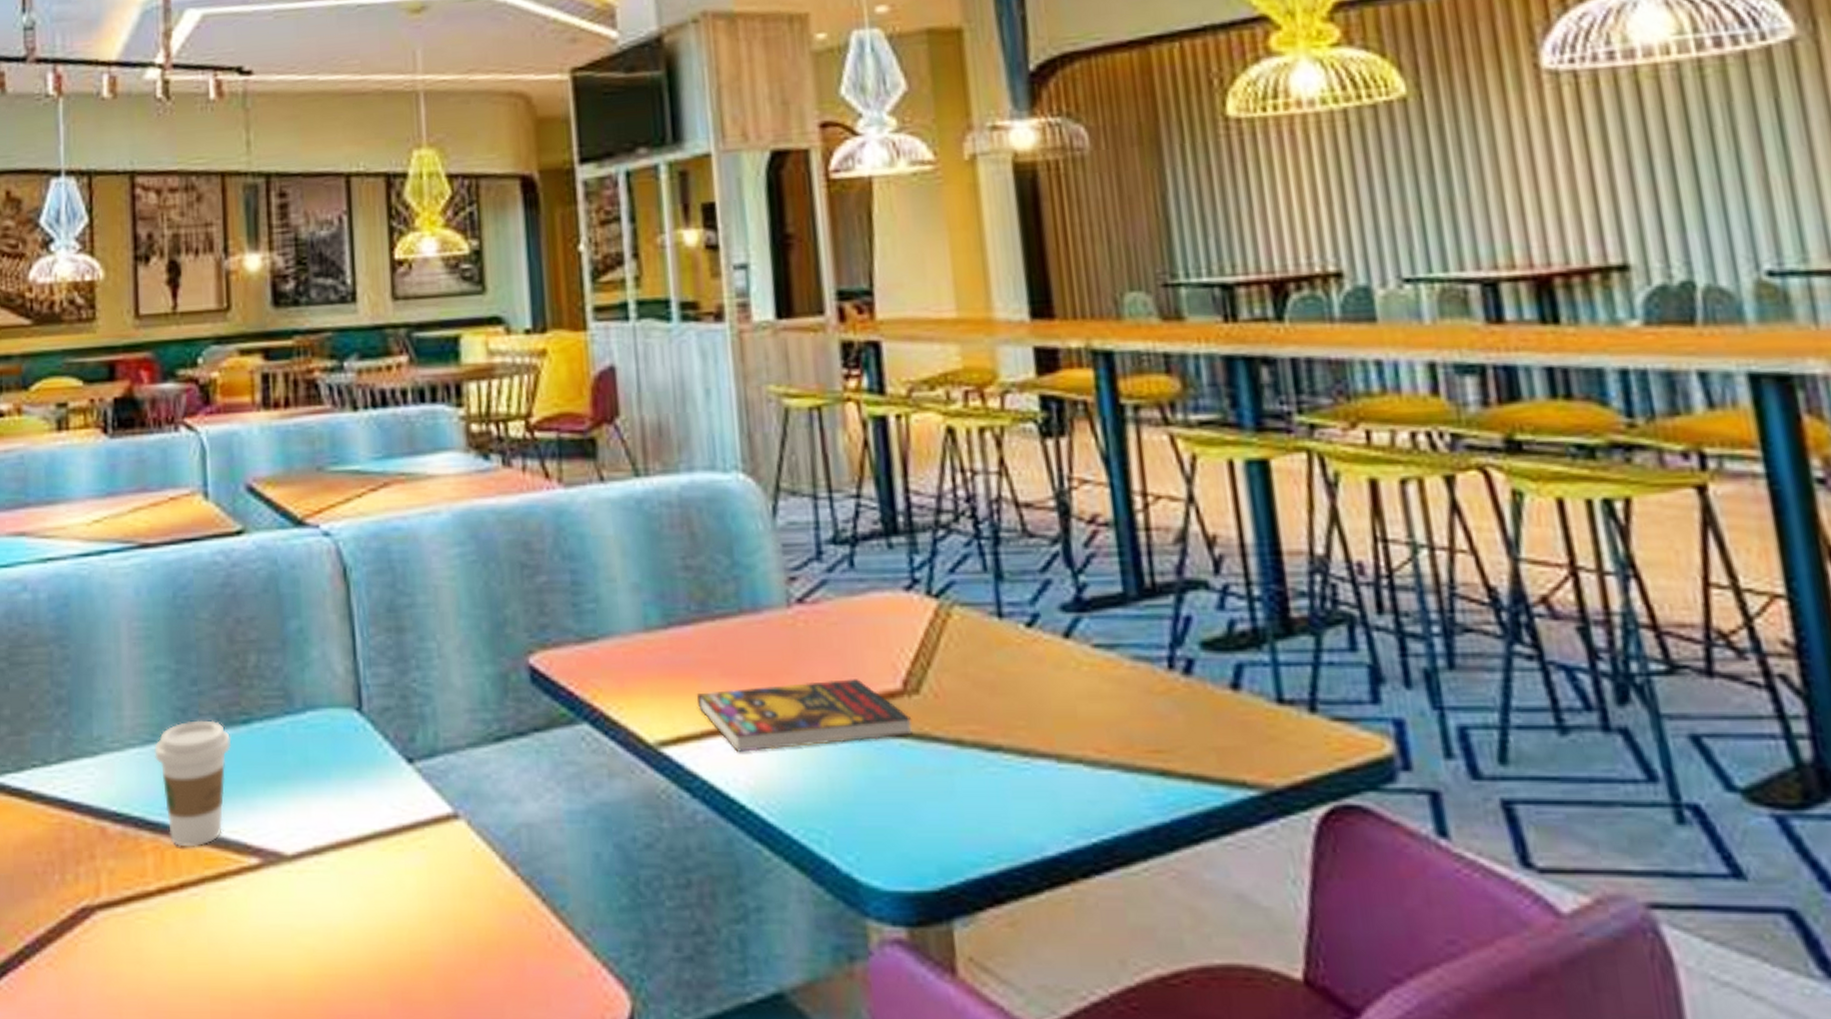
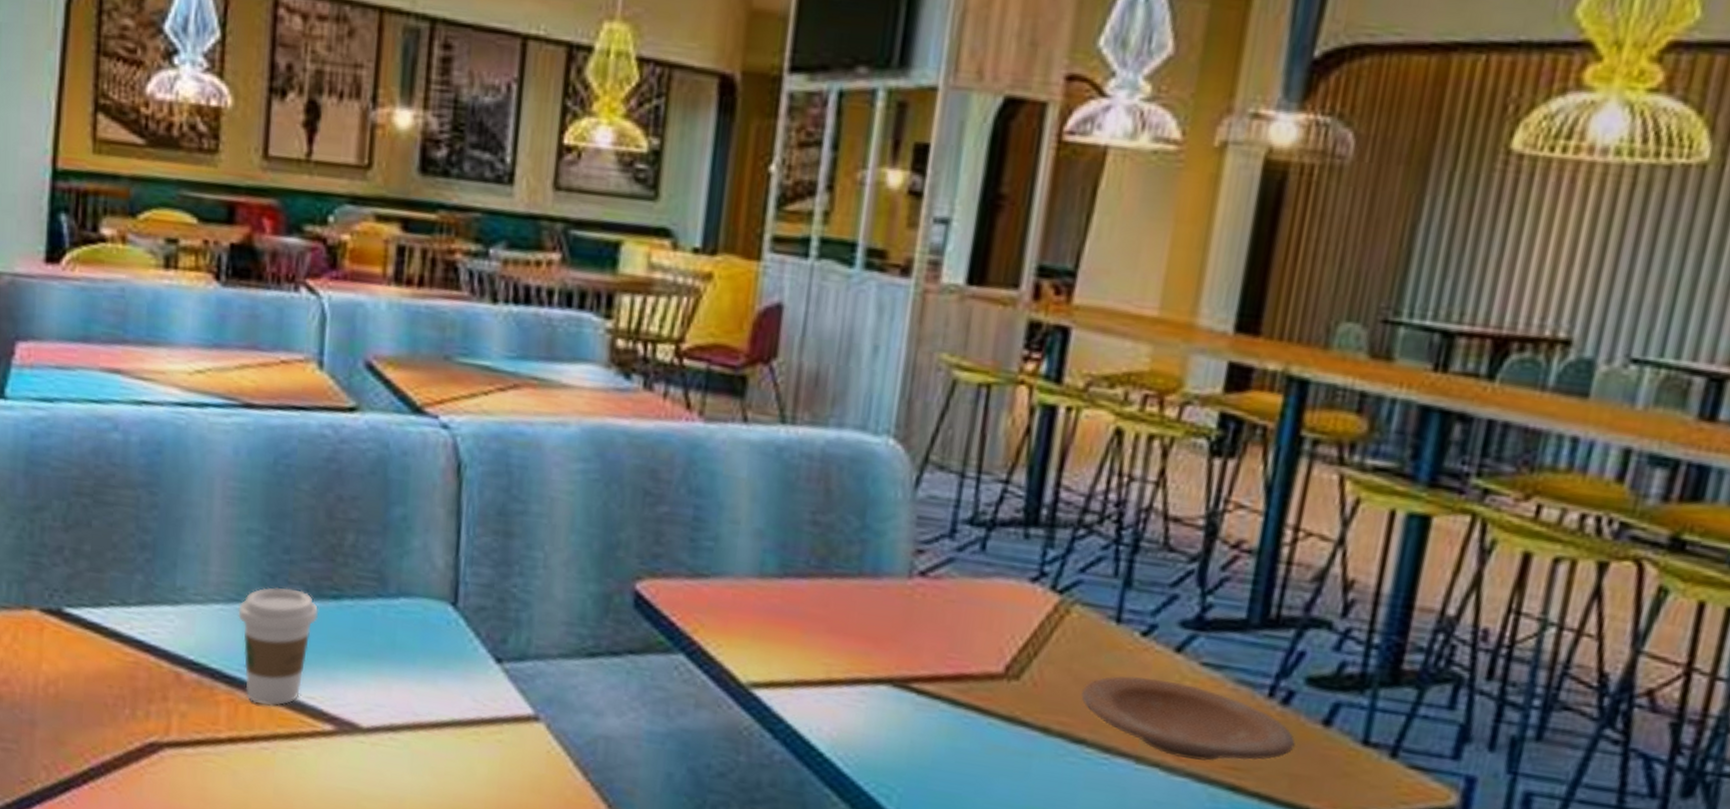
book: present [696,679,912,752] -> none [796,644,1005,717]
plate: none [983,669,1211,750] -> present [1080,676,1295,761]

